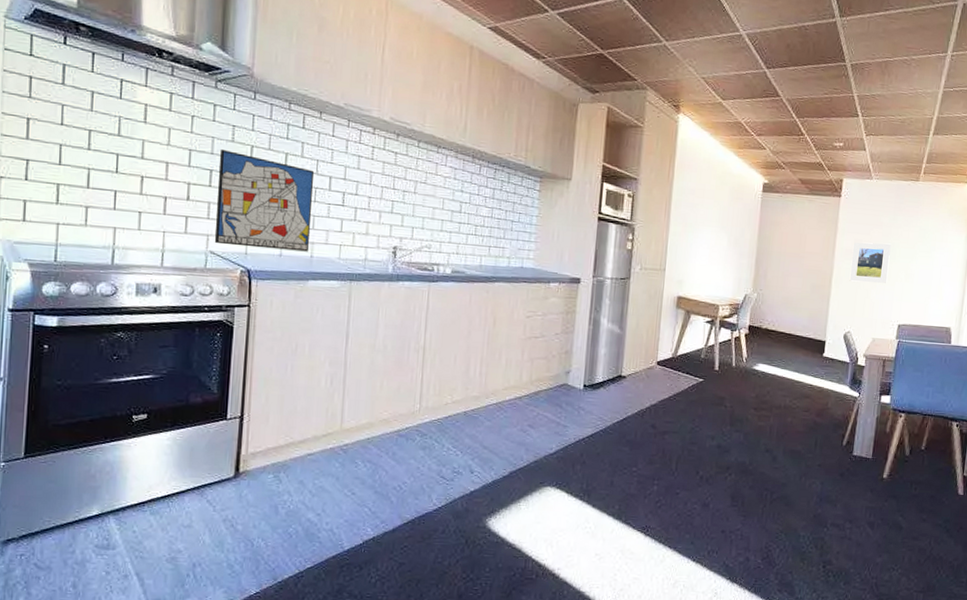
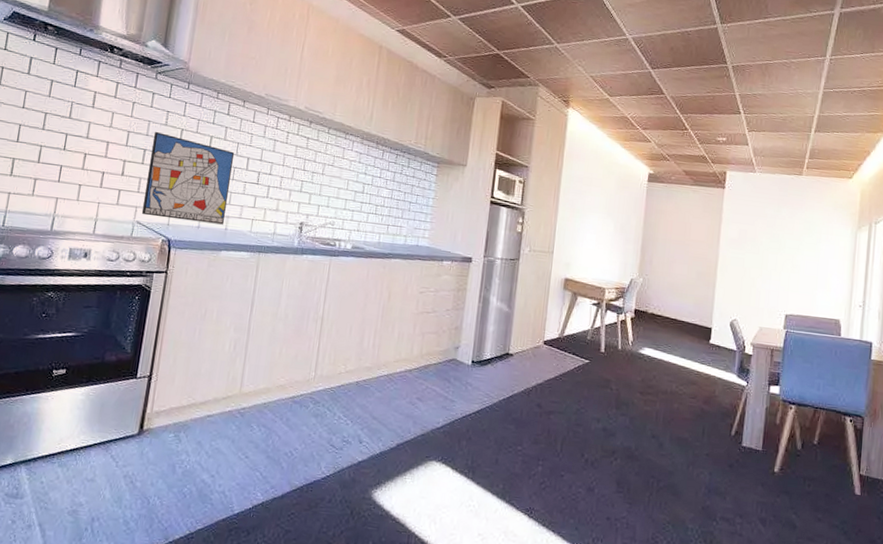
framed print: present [849,242,891,284] -> none [735,232,776,273]

